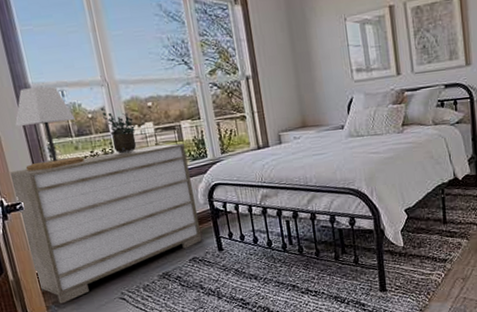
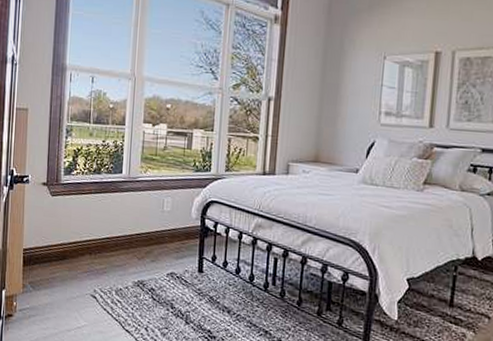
dresser: present [10,143,202,304] -> none [23,144,191,286]
lamp: present [15,86,85,171] -> none [41,68,98,151]
potted plant: present [100,108,137,154] -> none [122,100,150,151]

